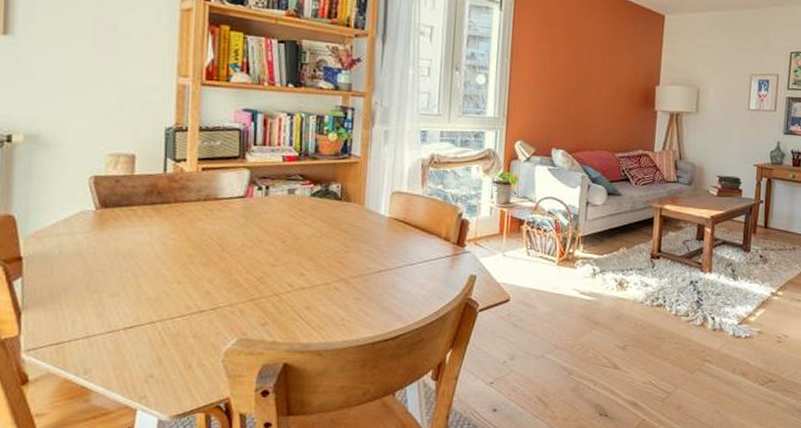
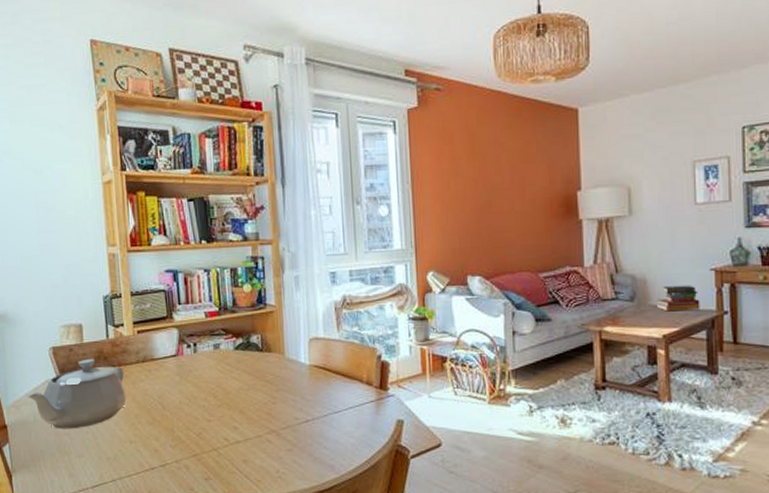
teapot: none [53,192,181,266] -> present [27,358,127,429]

